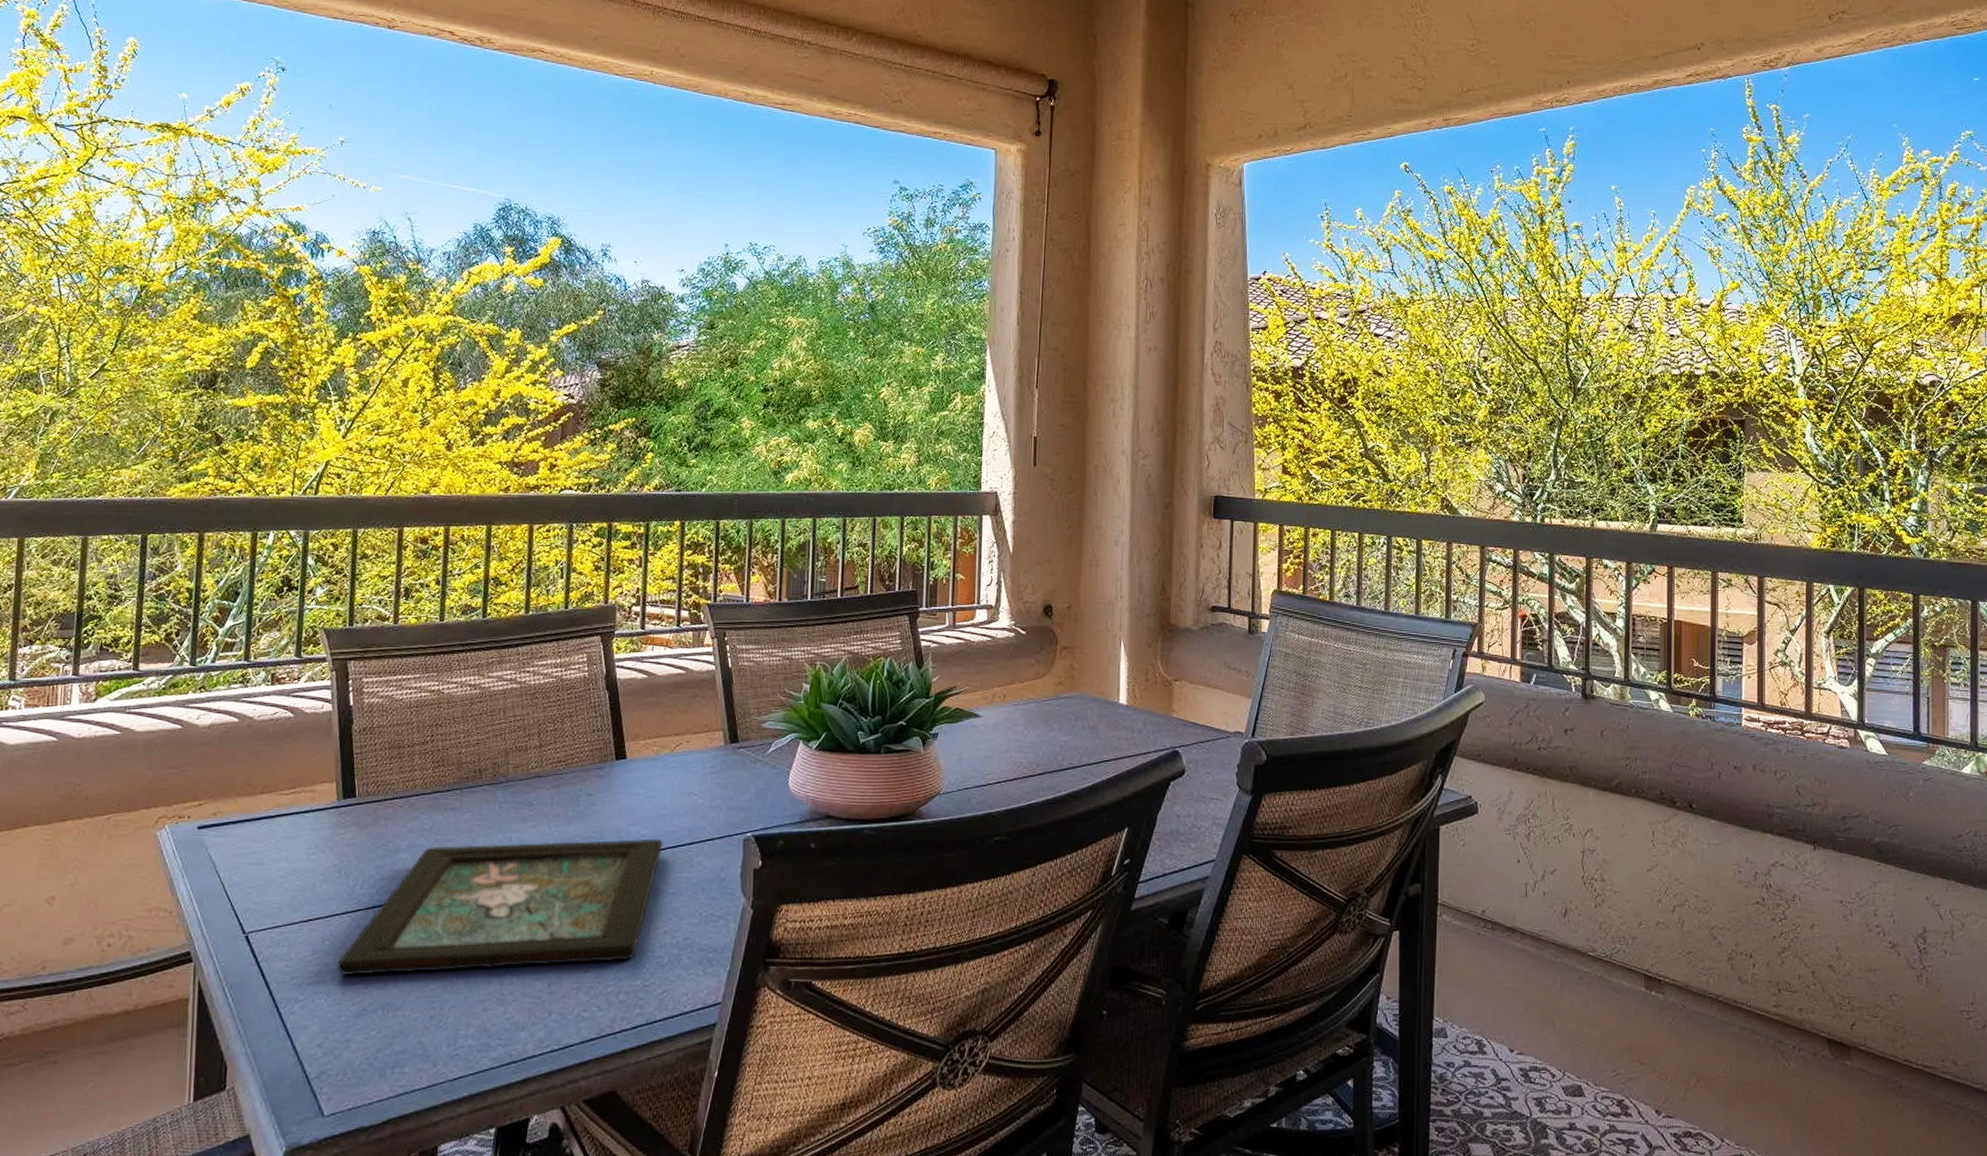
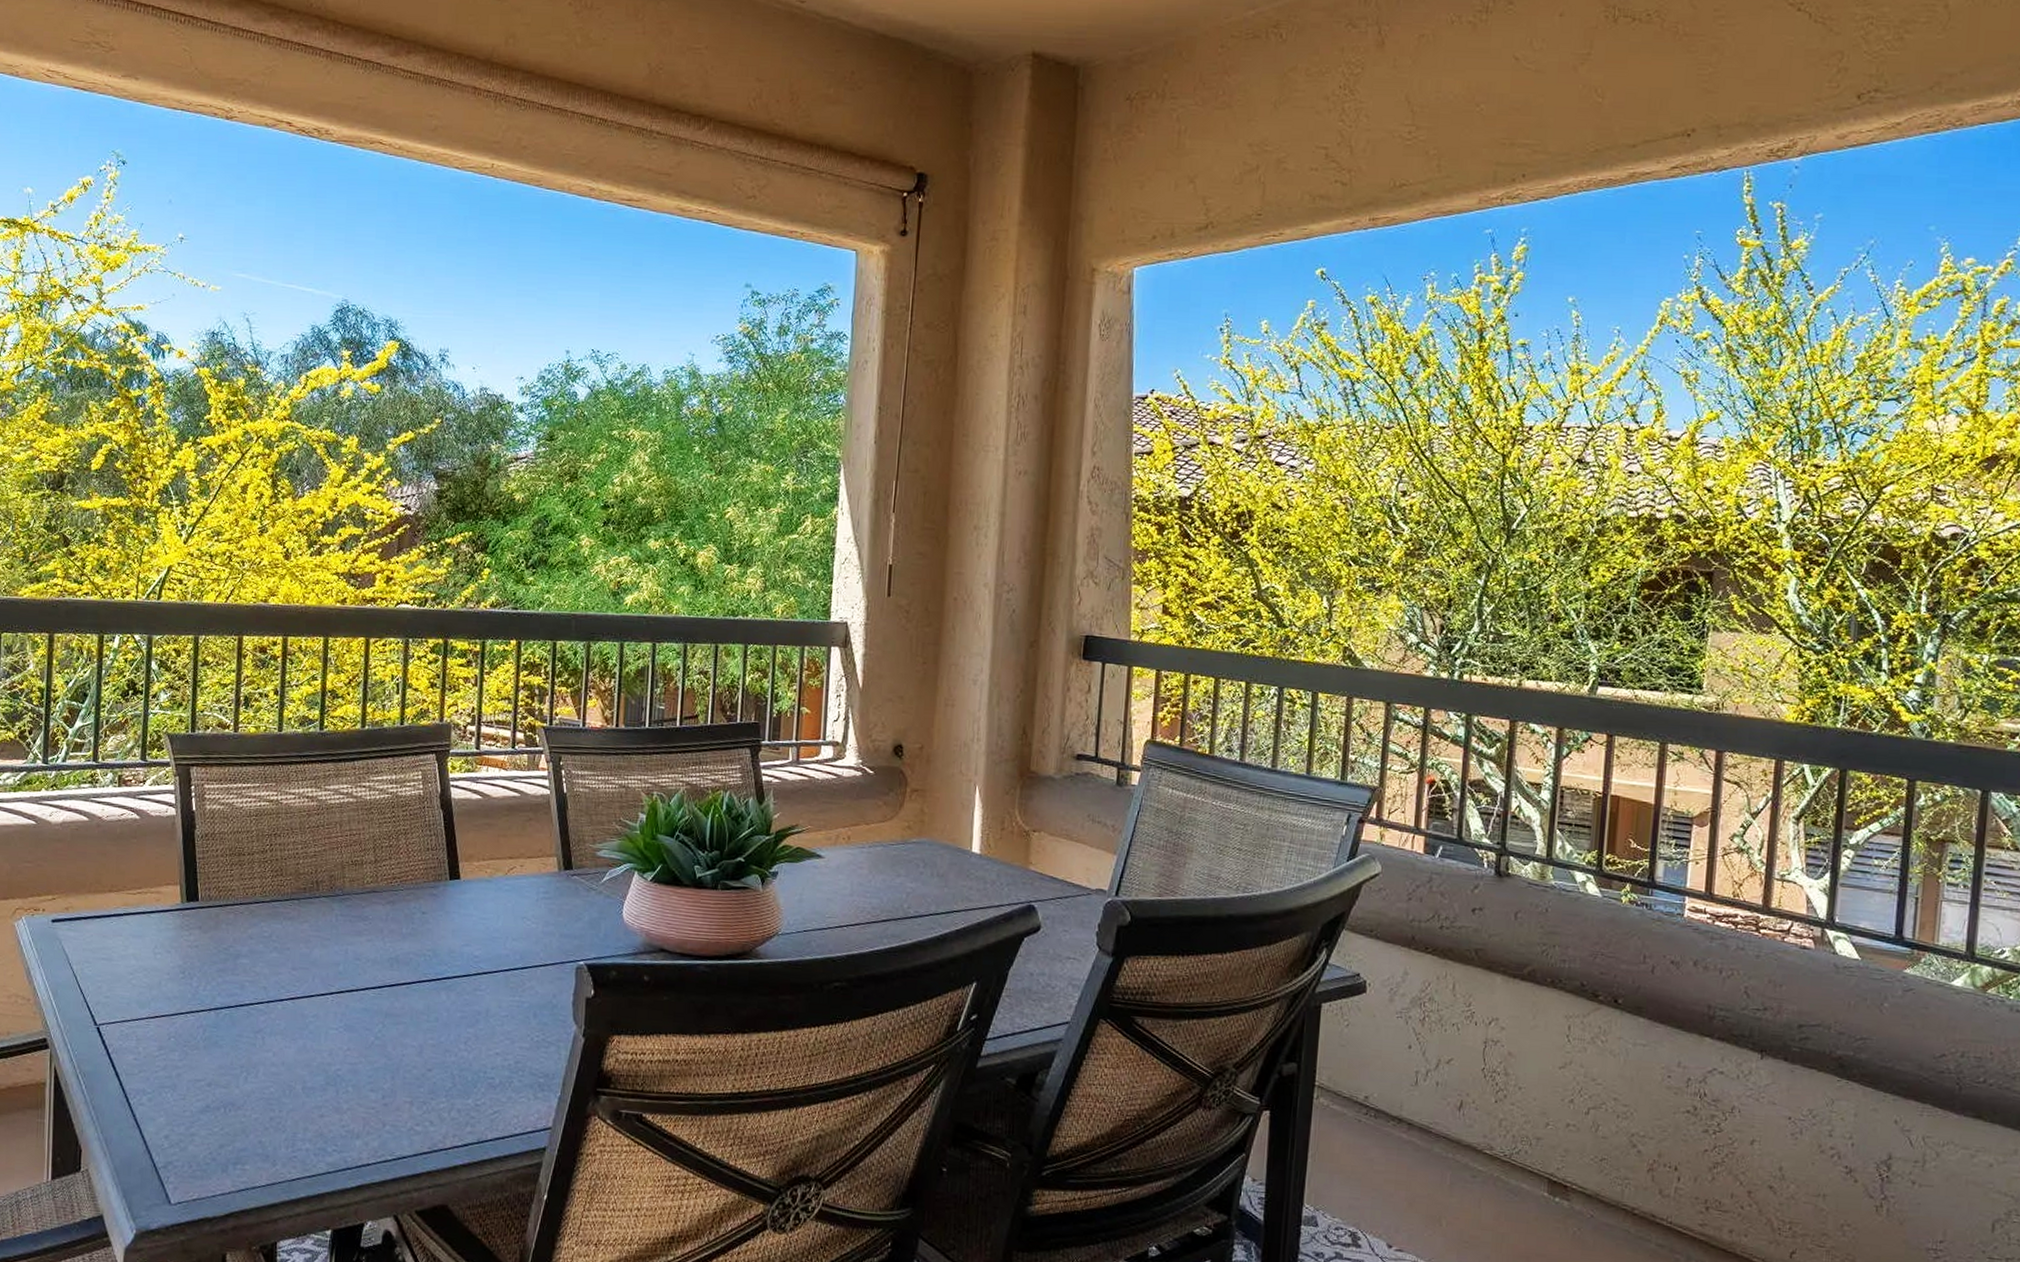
decorative tray: present [336,838,663,976] -> none [181,953,496,1079]

